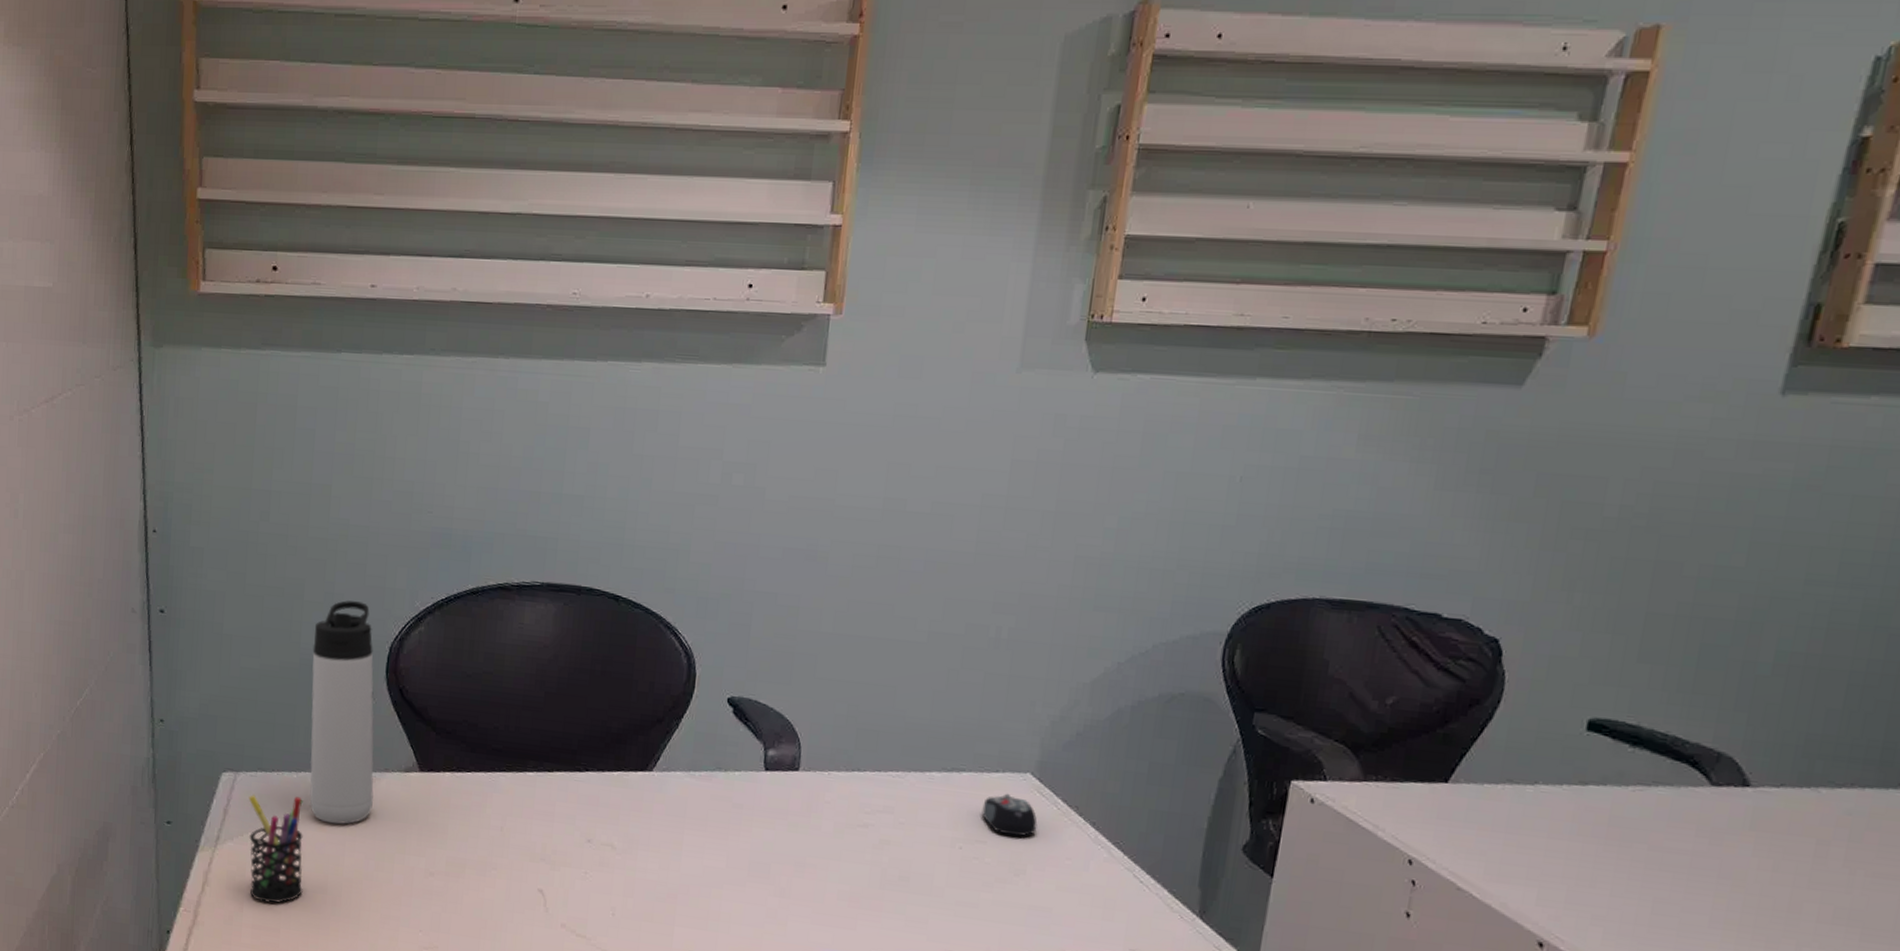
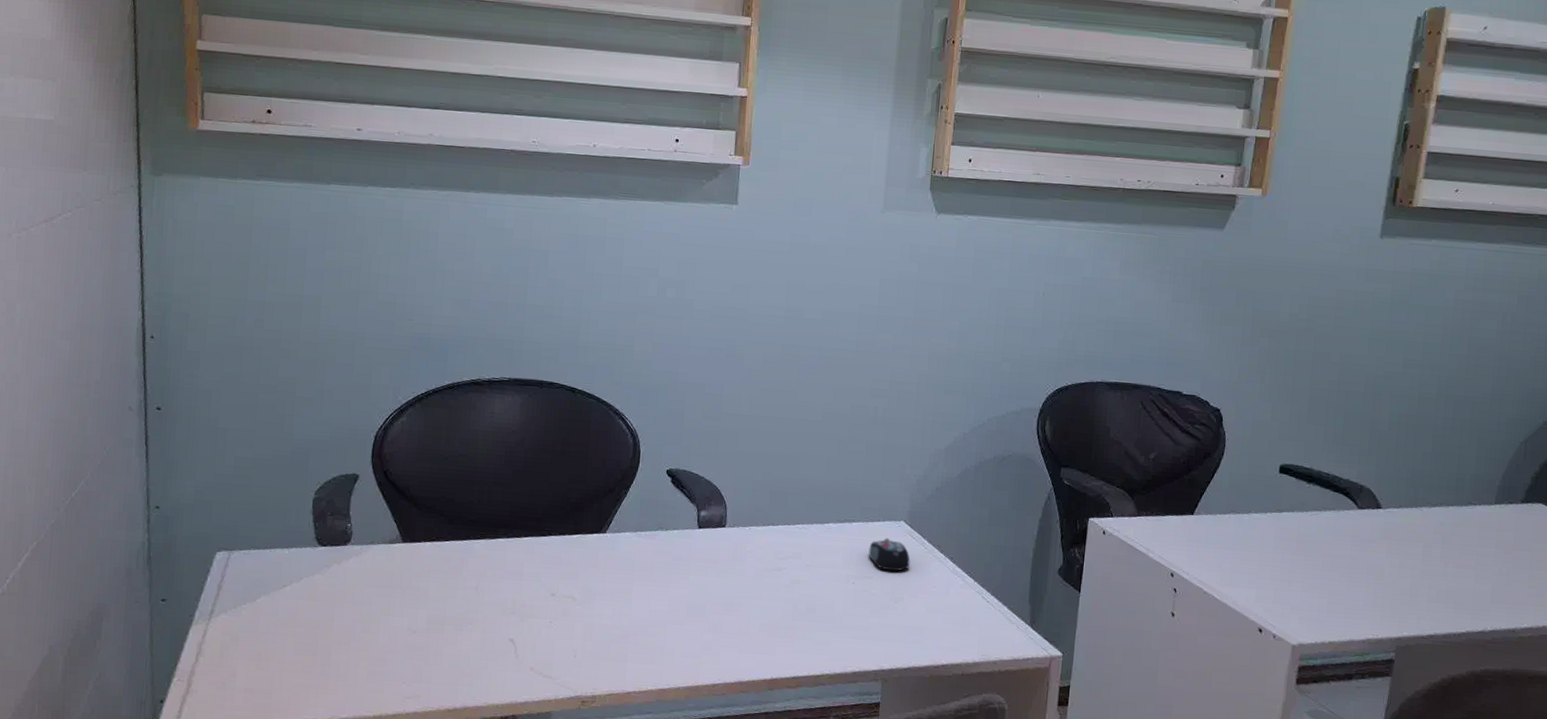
pen holder: present [248,795,303,904] -> none [242,570,294,668]
thermos bottle: present [310,600,374,824] -> none [301,396,361,593]

